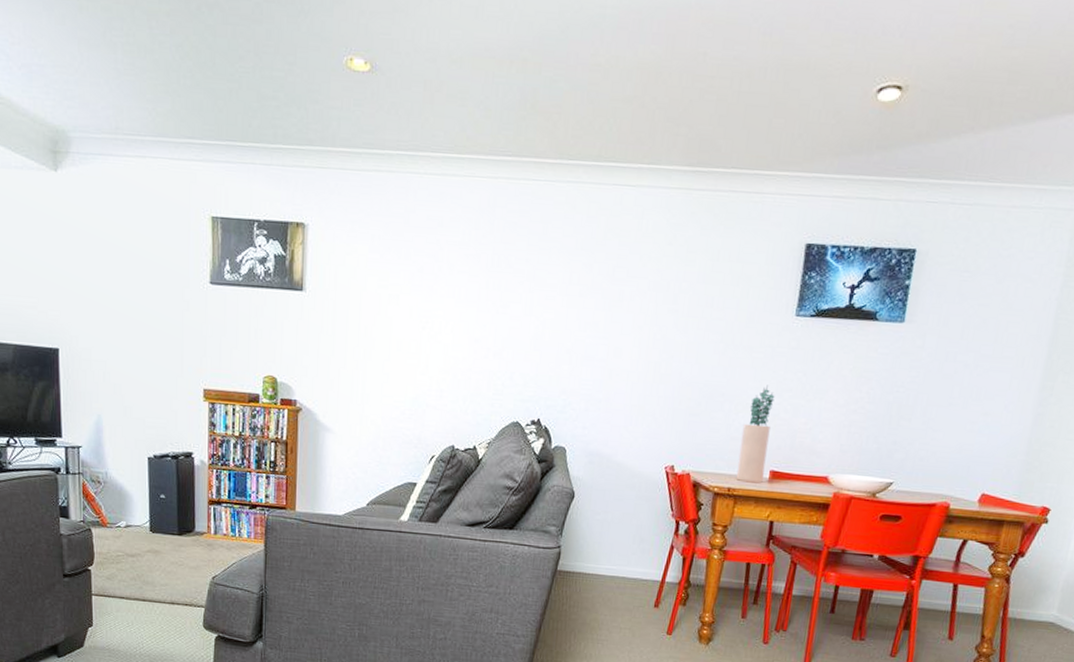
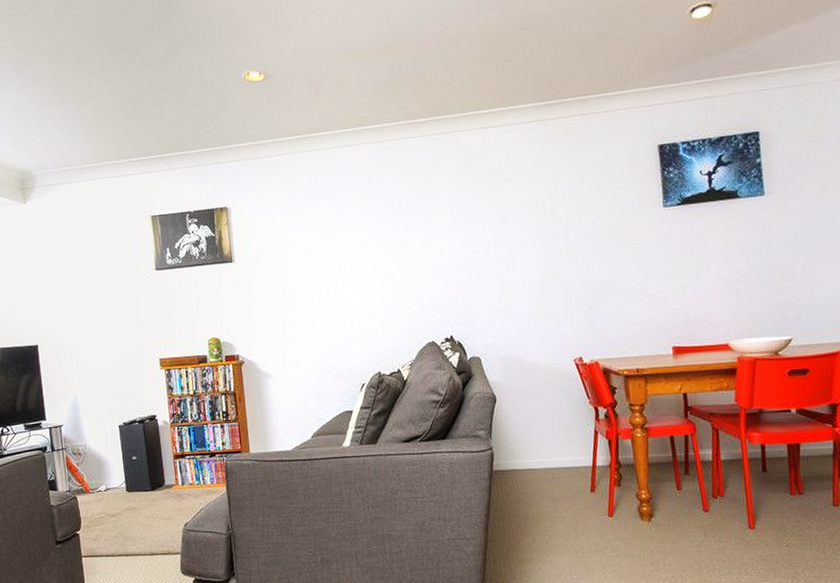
vase: present [736,385,775,484] -> none [637,271,668,362]

